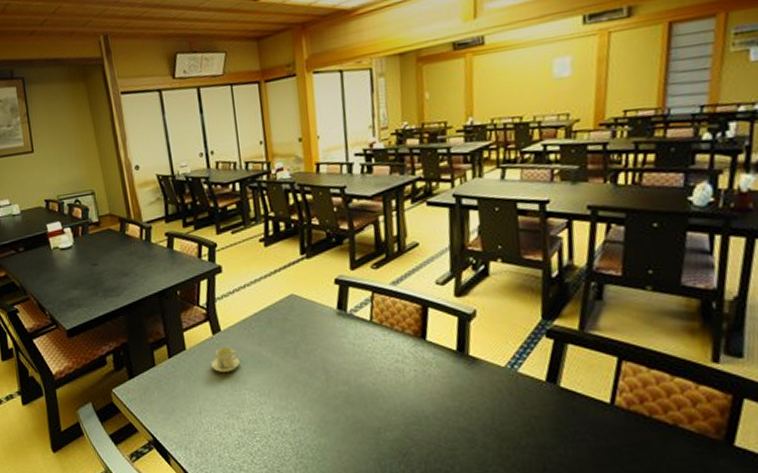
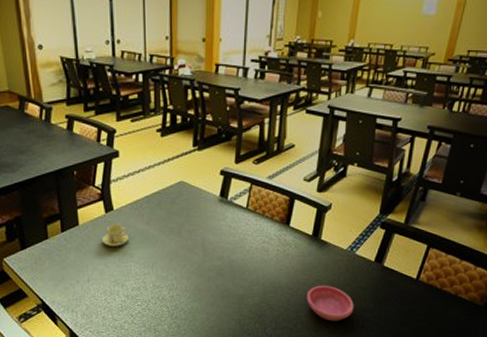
saucer: none [460,413,529,462] -> present [306,285,354,321]

